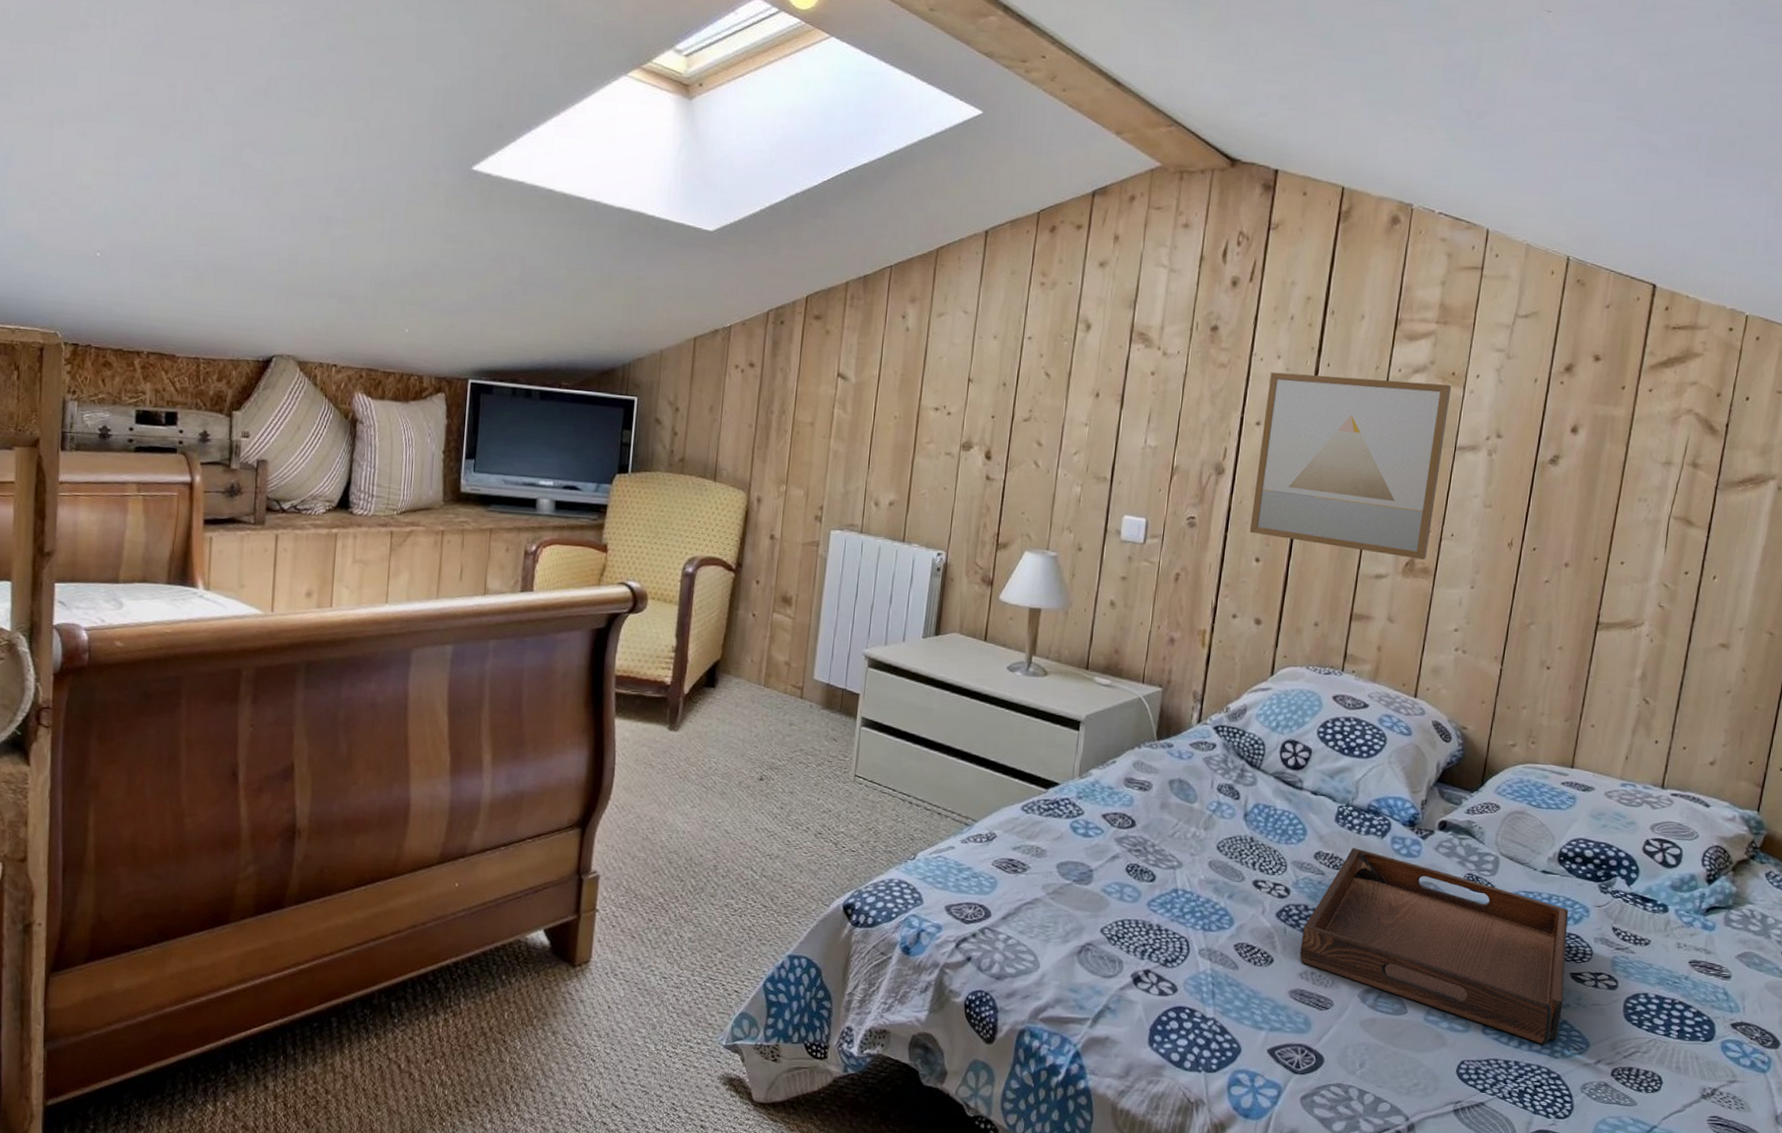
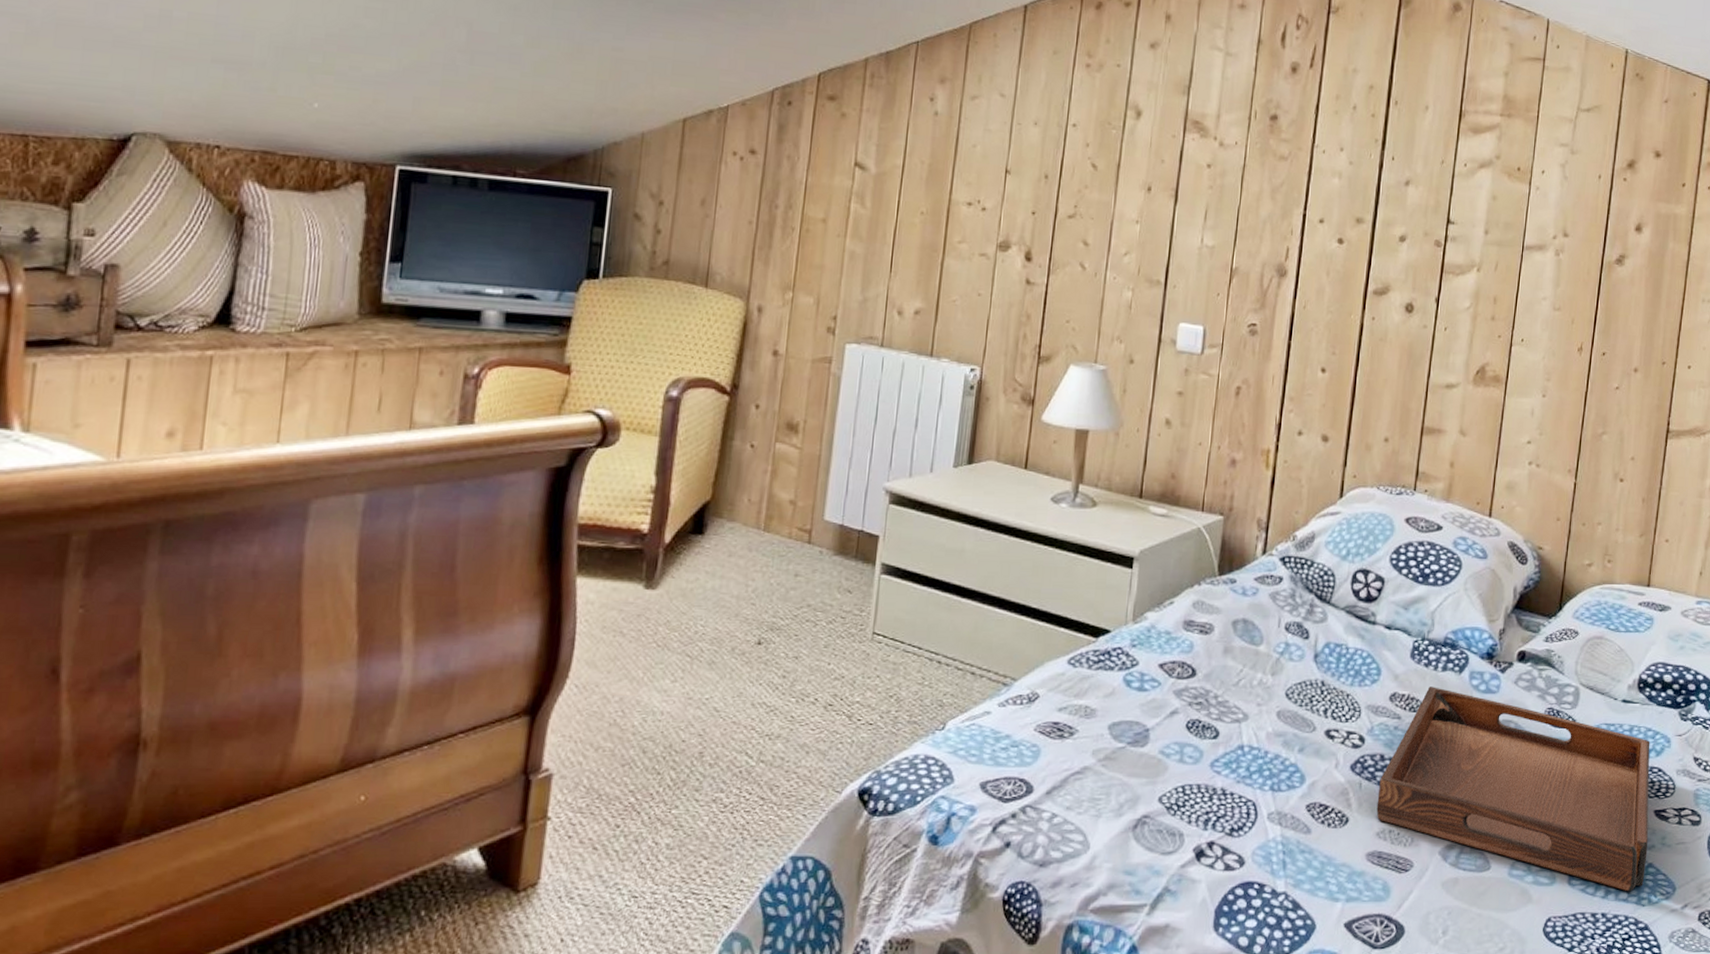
wall art: present [1249,372,1452,560] -> none [1314,165,1518,367]

